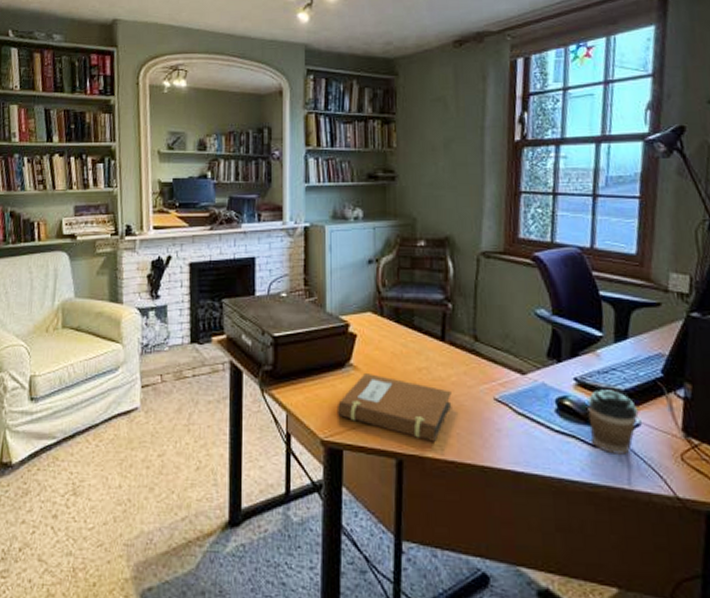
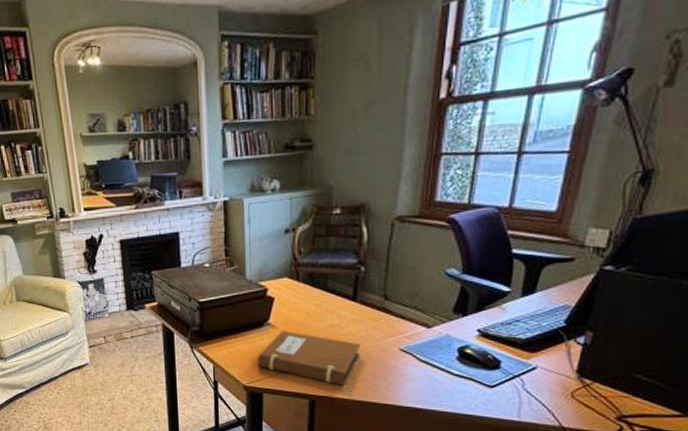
coffee cup: present [587,390,639,455] -> none [487,339,536,393]

